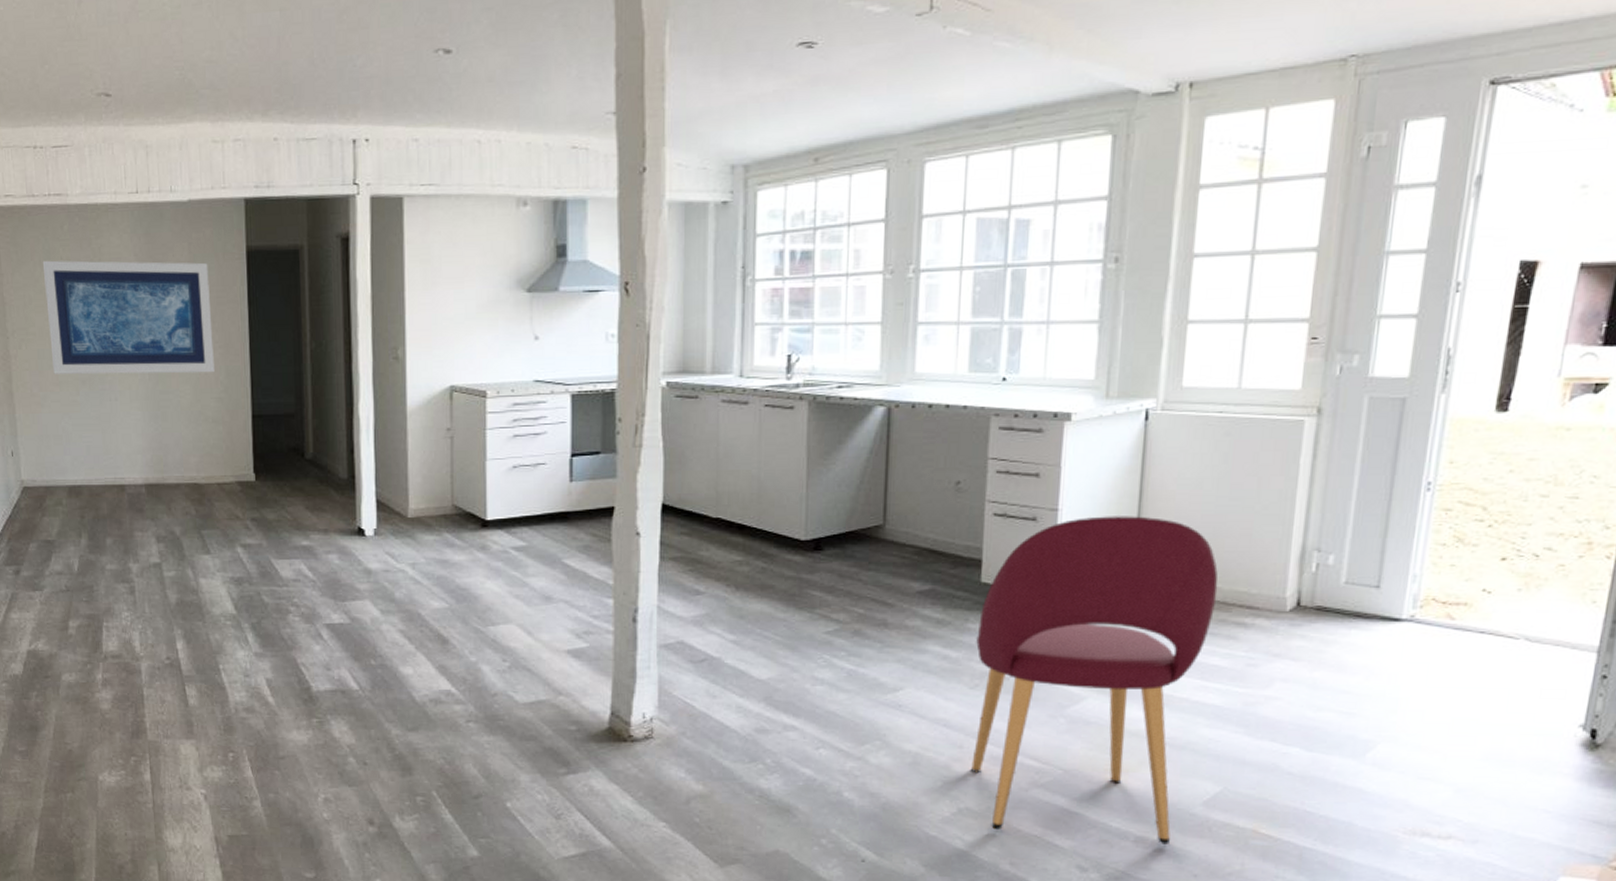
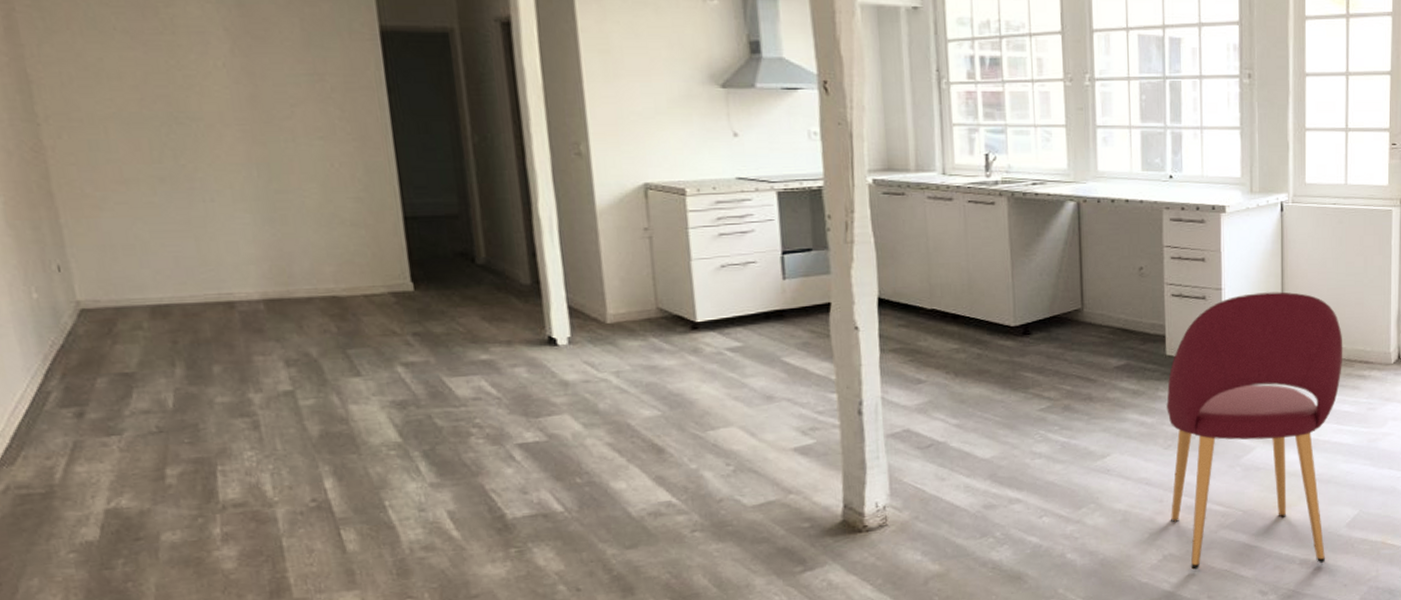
wall art: present [42,260,215,375] -> none [85,30,349,171]

